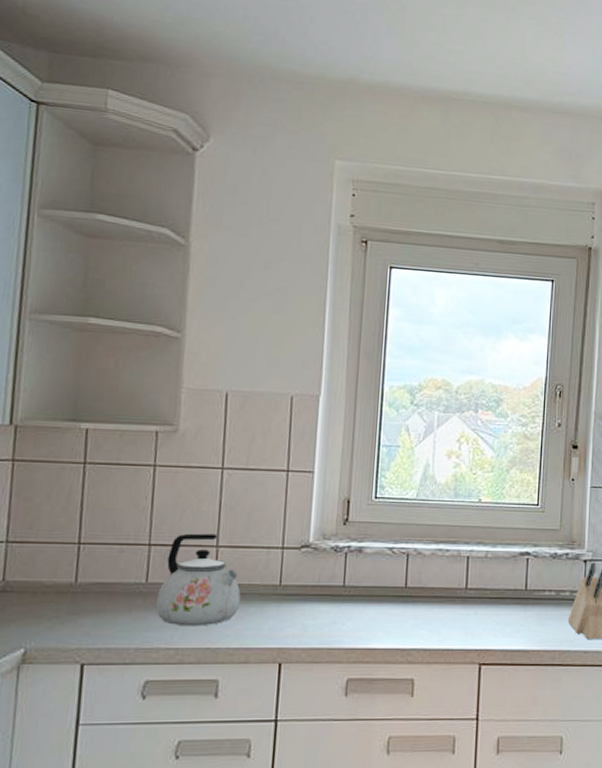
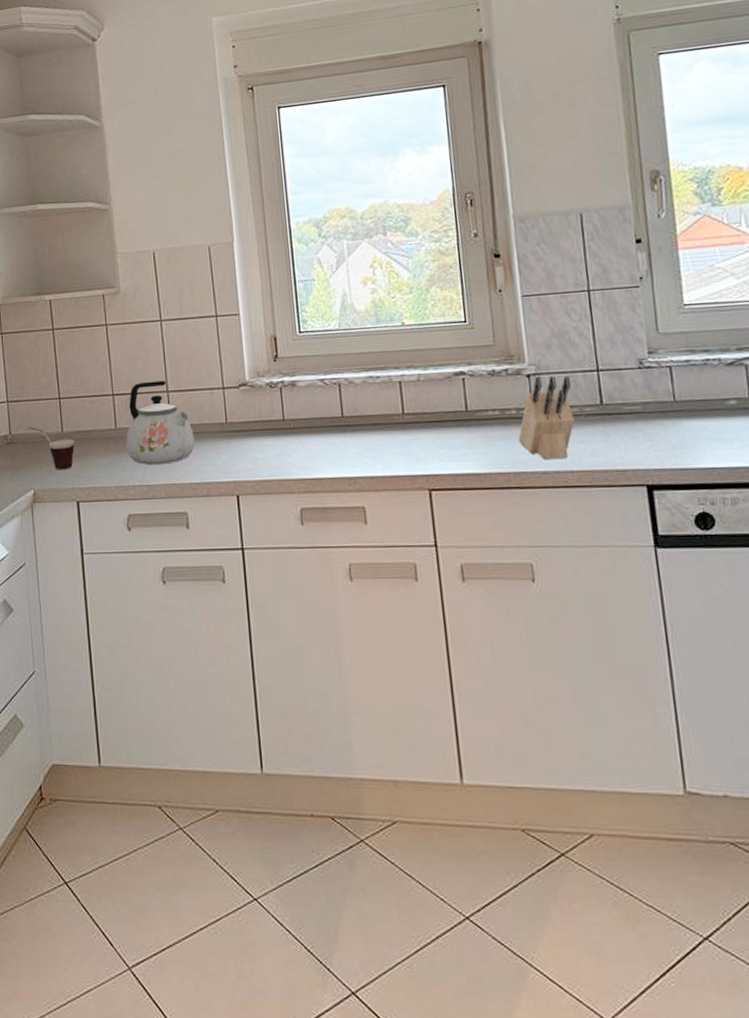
cup: none [30,572,91,627] -> present [28,426,75,470]

